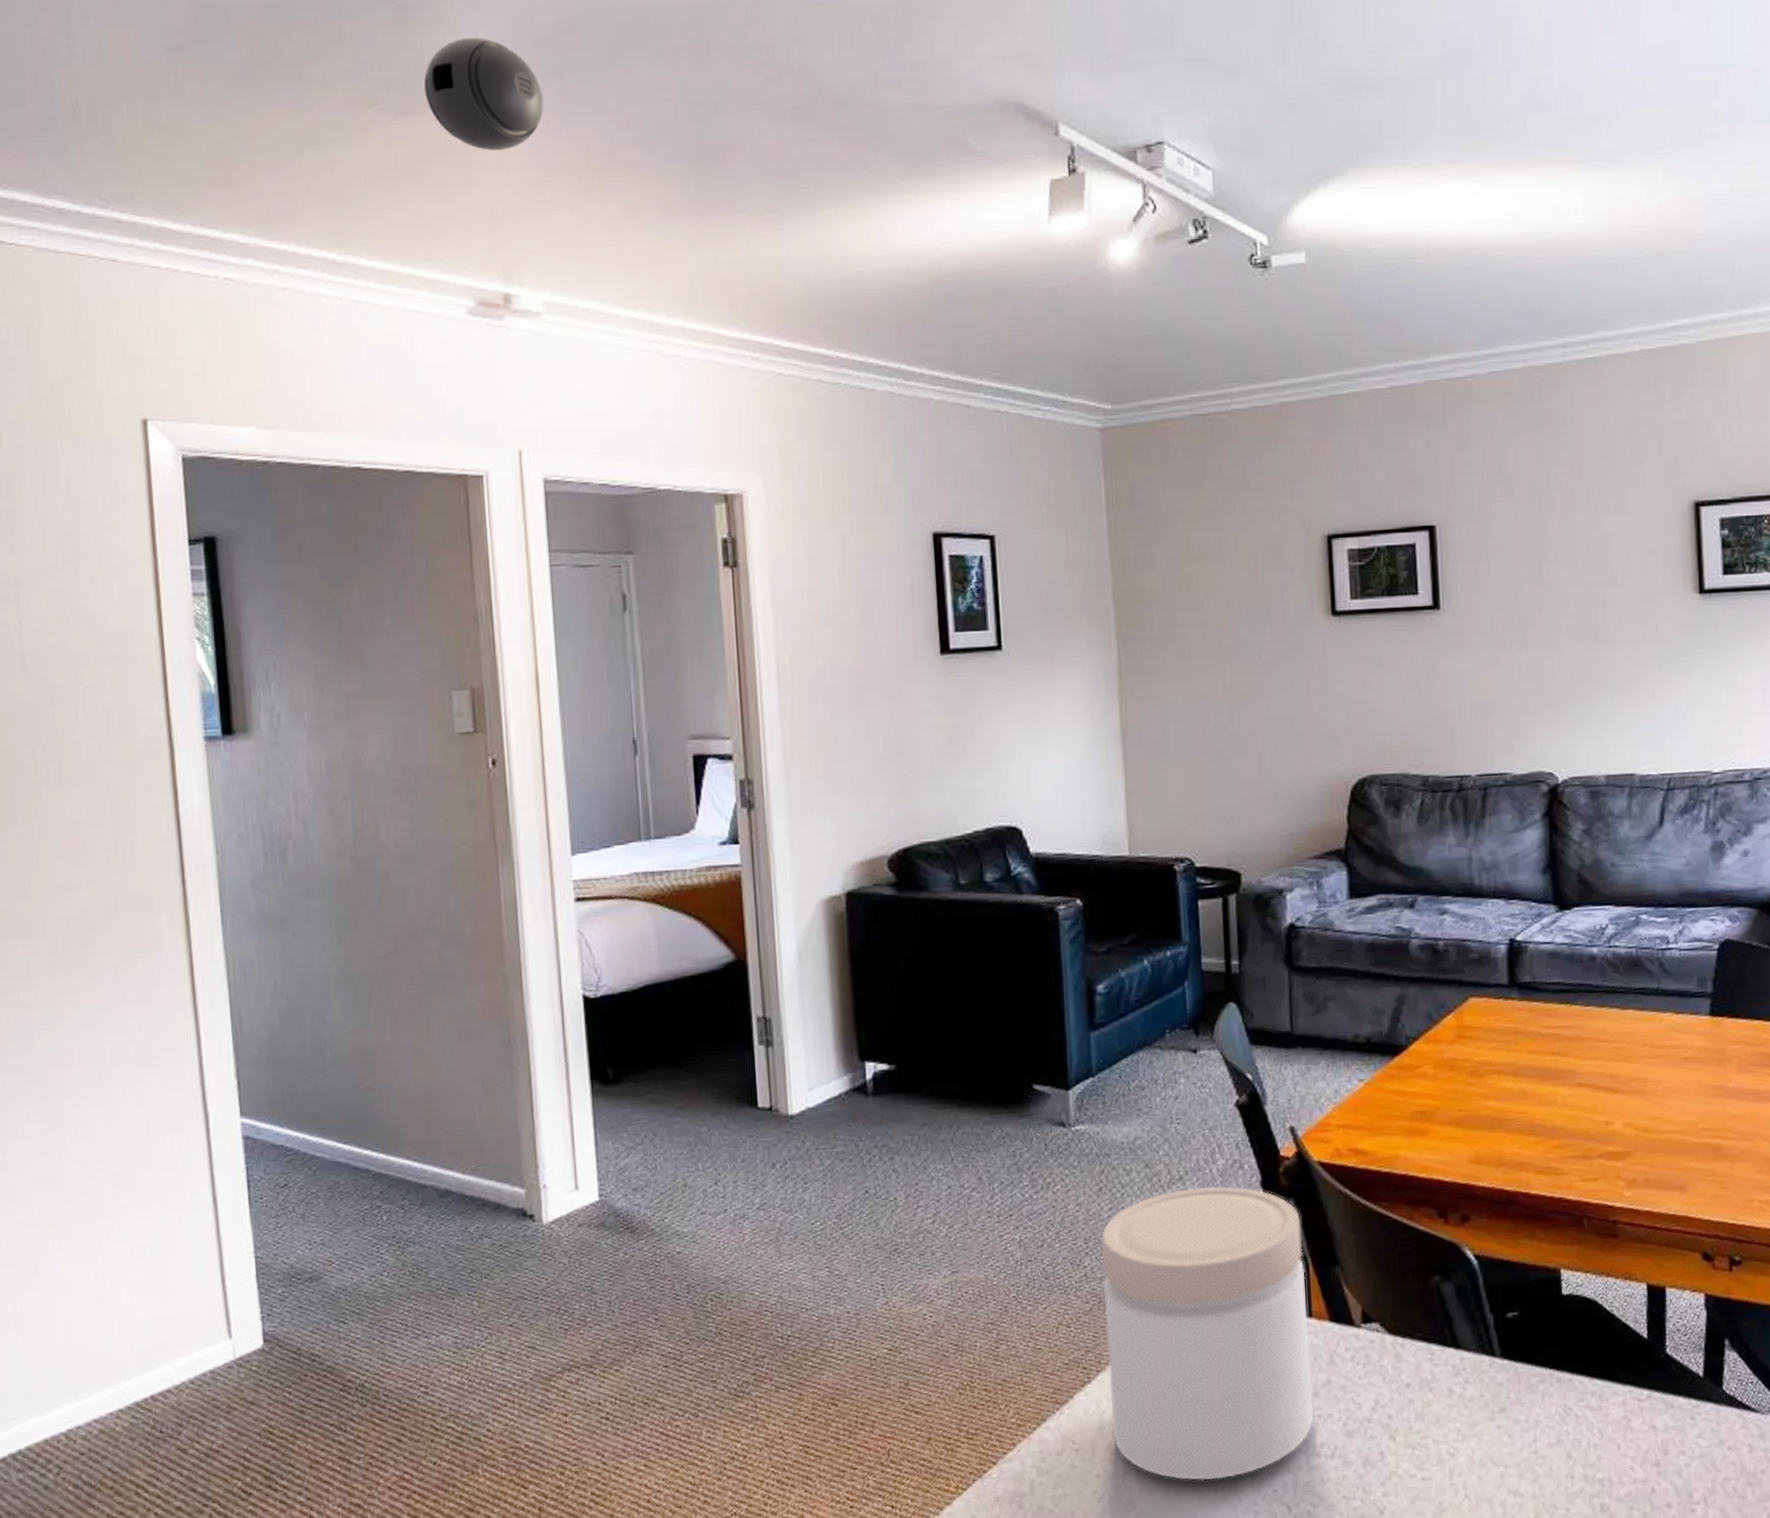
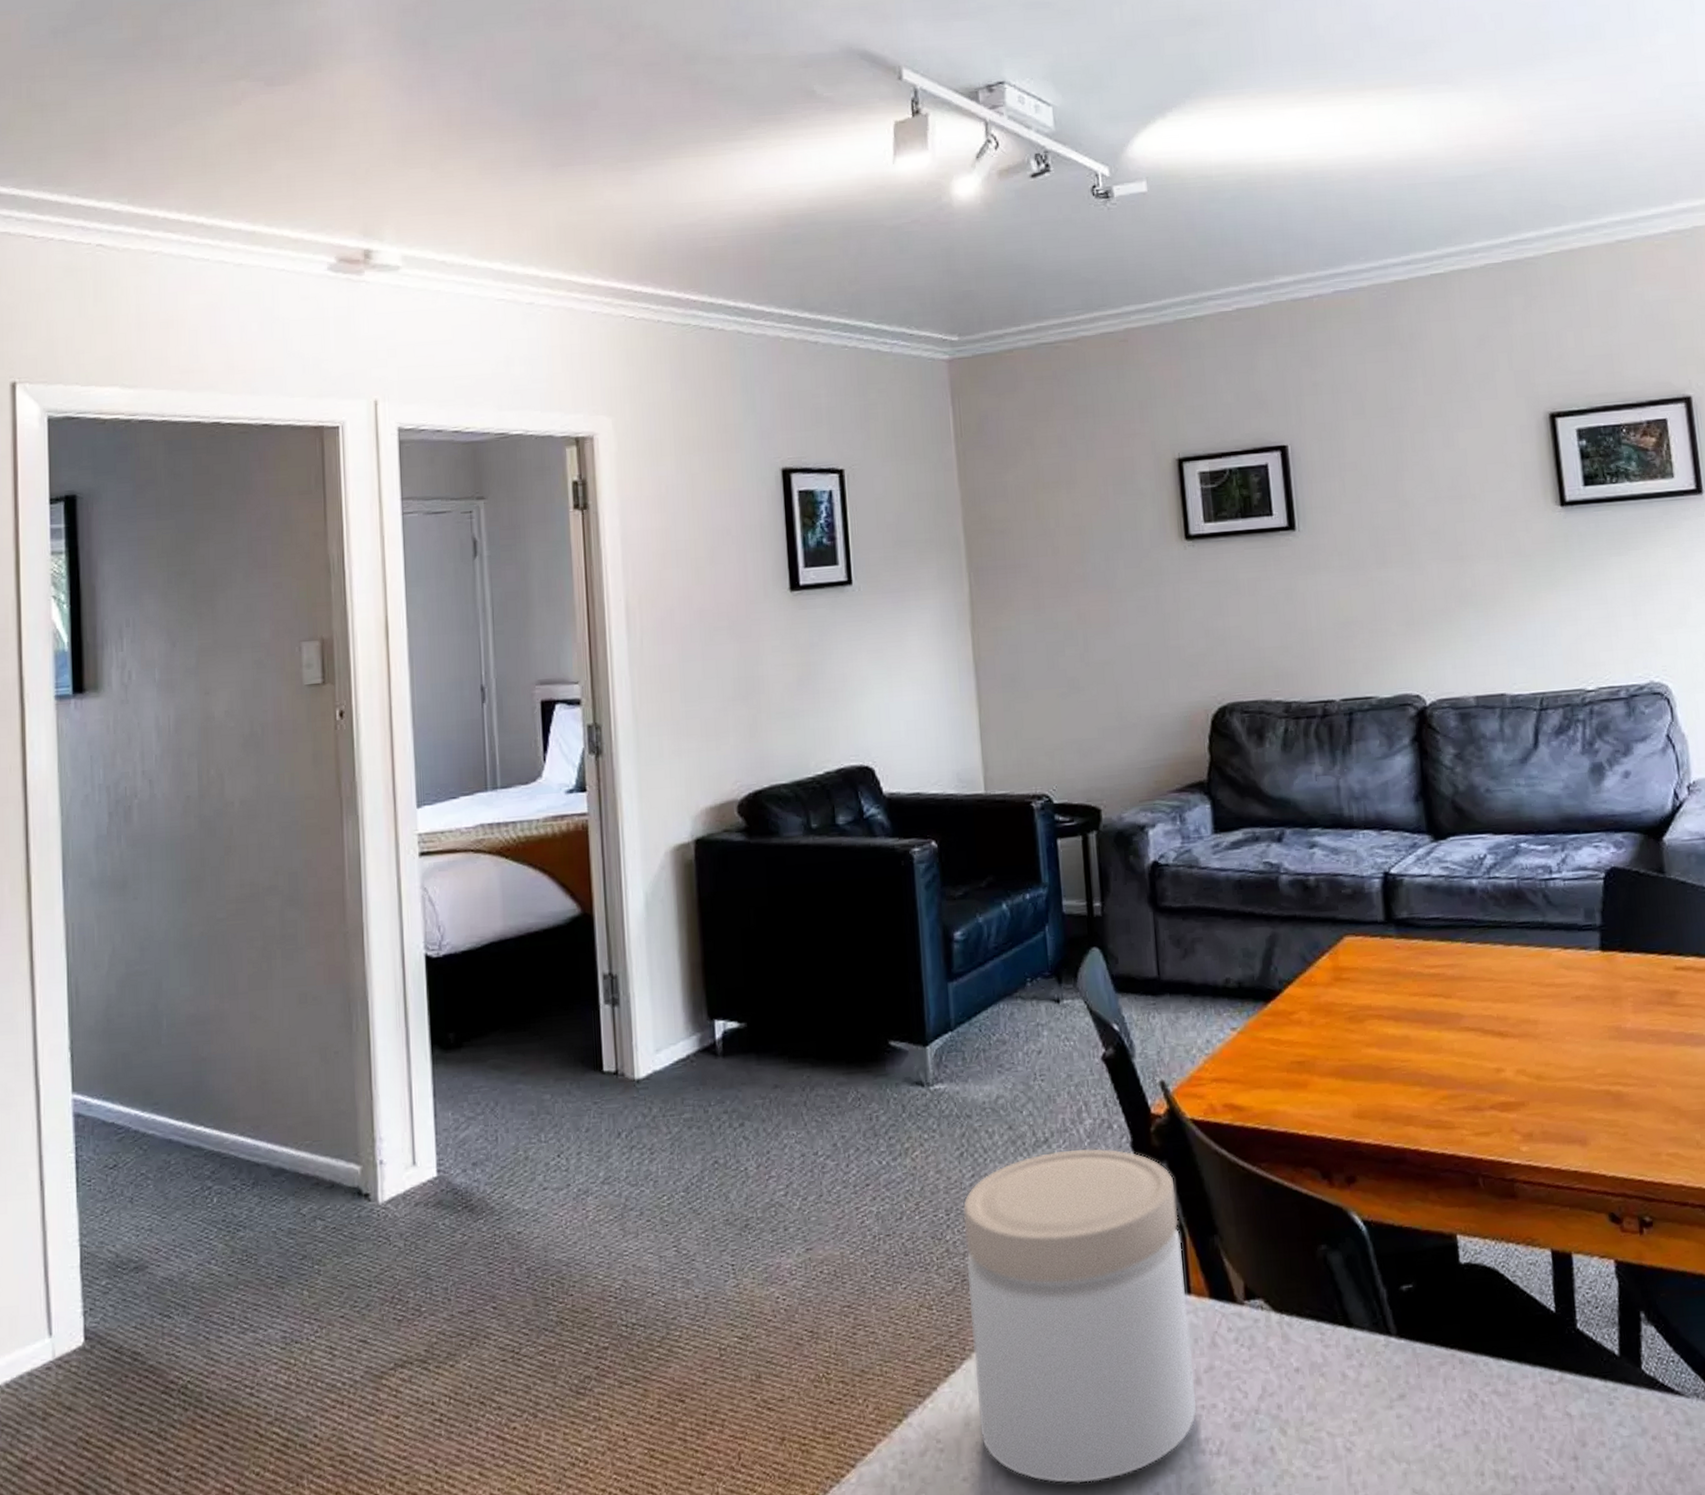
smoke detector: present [424,37,544,151] -> none [294,10,407,115]

